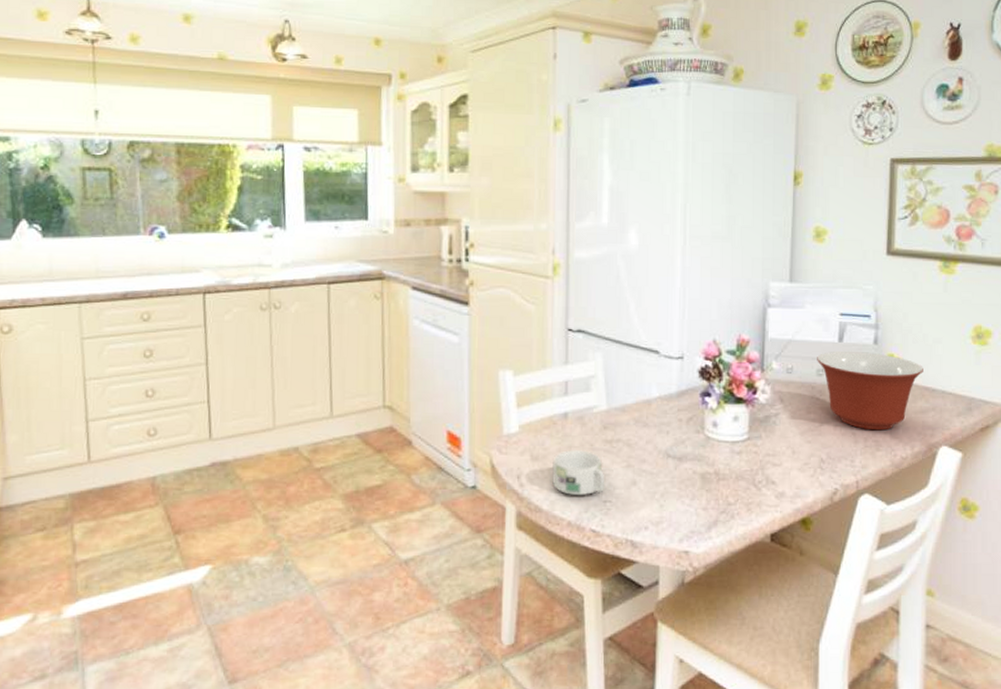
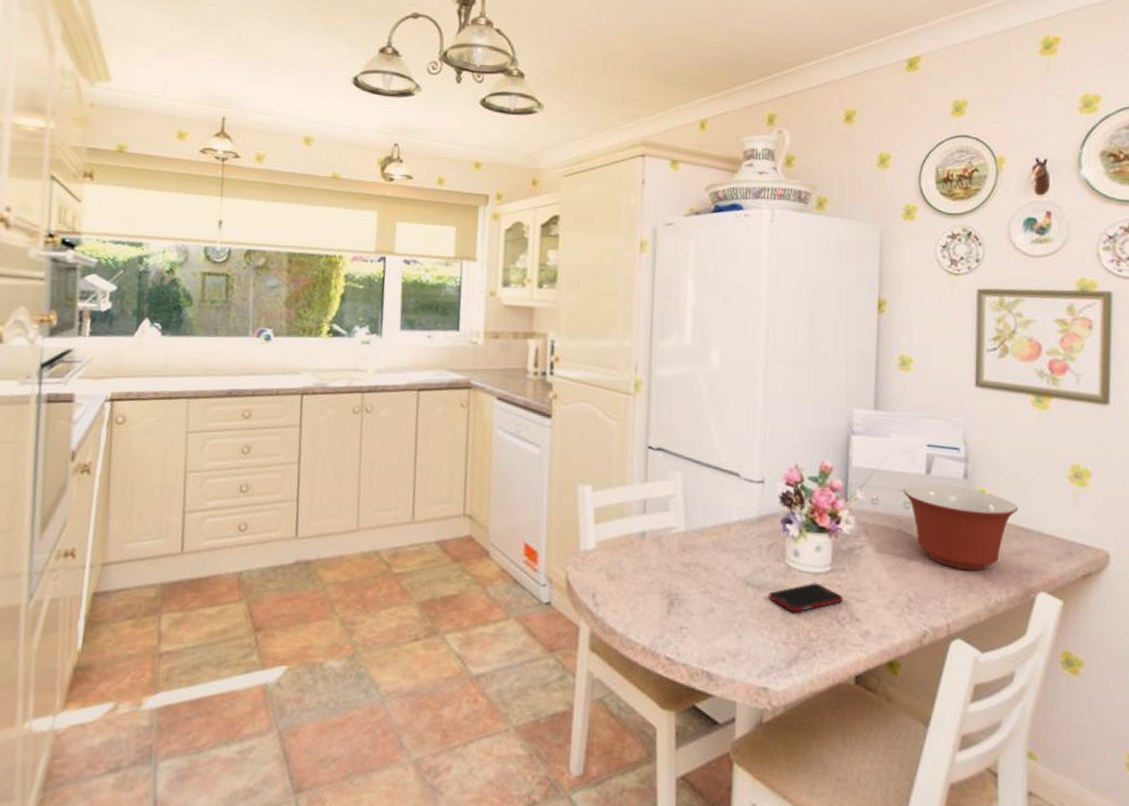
mug: present [551,450,605,495] -> none [627,571,682,620]
cell phone: none [688,451,760,480] -> present [768,583,843,613]

